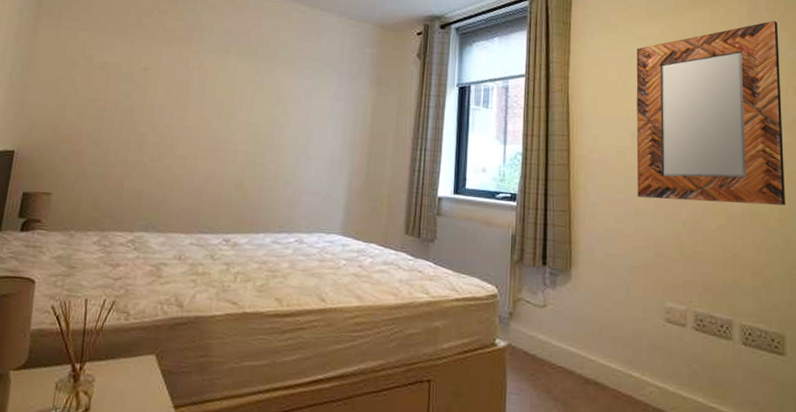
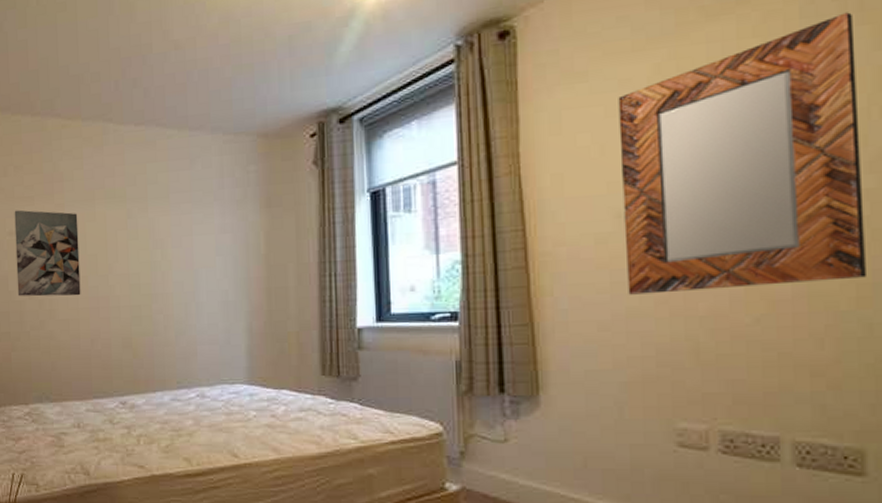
wall art: none [141,49,211,136] -> present [14,210,81,297]

